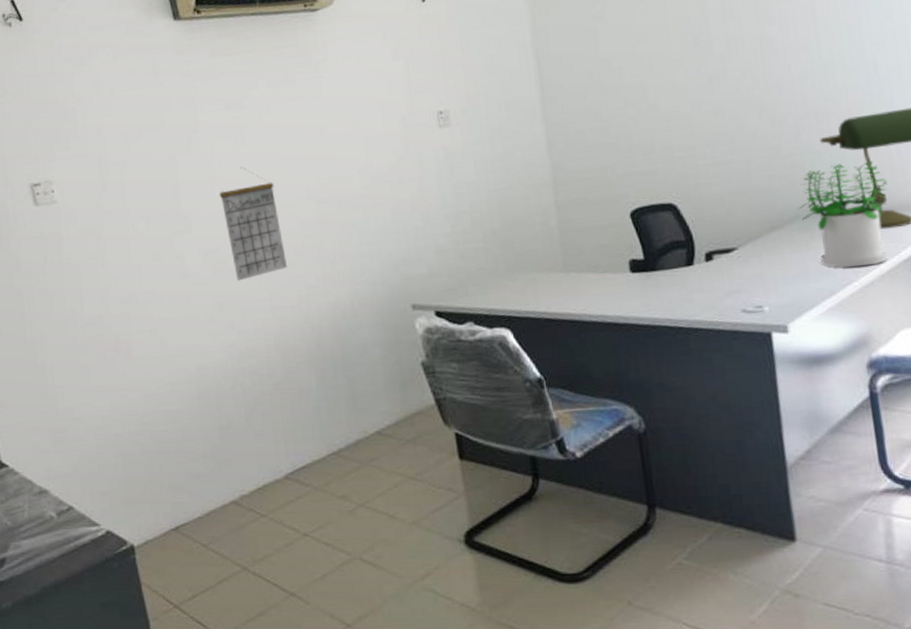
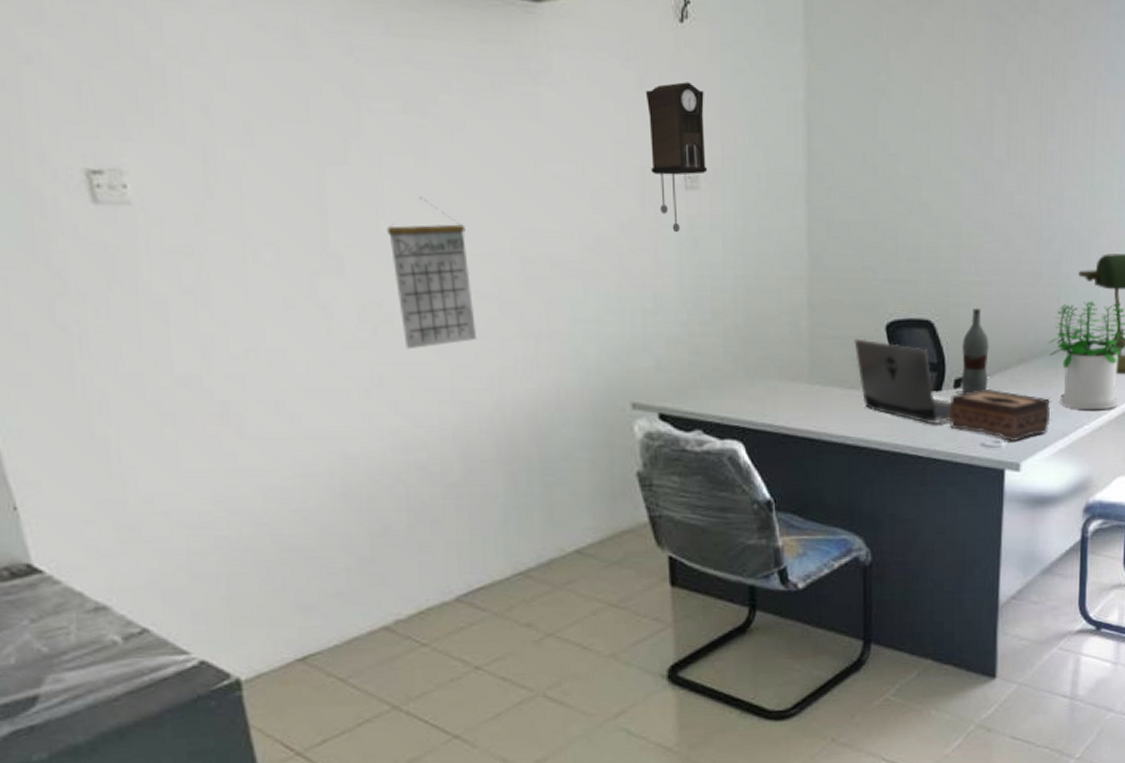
pendulum clock: none [400,45,456,163] -> present [645,82,708,233]
laptop computer: none [601,227,706,297] -> present [854,338,952,425]
tissue box: none [703,257,814,305] -> present [949,388,1051,441]
bottle: none [708,186,741,266] -> present [961,308,990,394]

